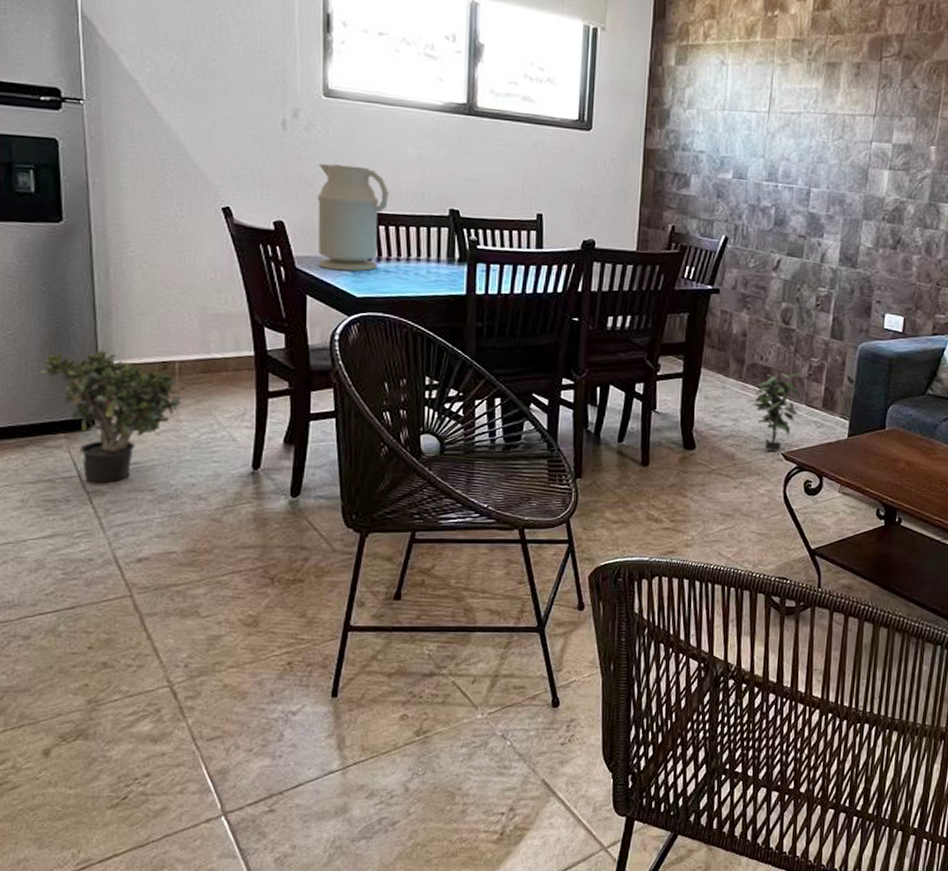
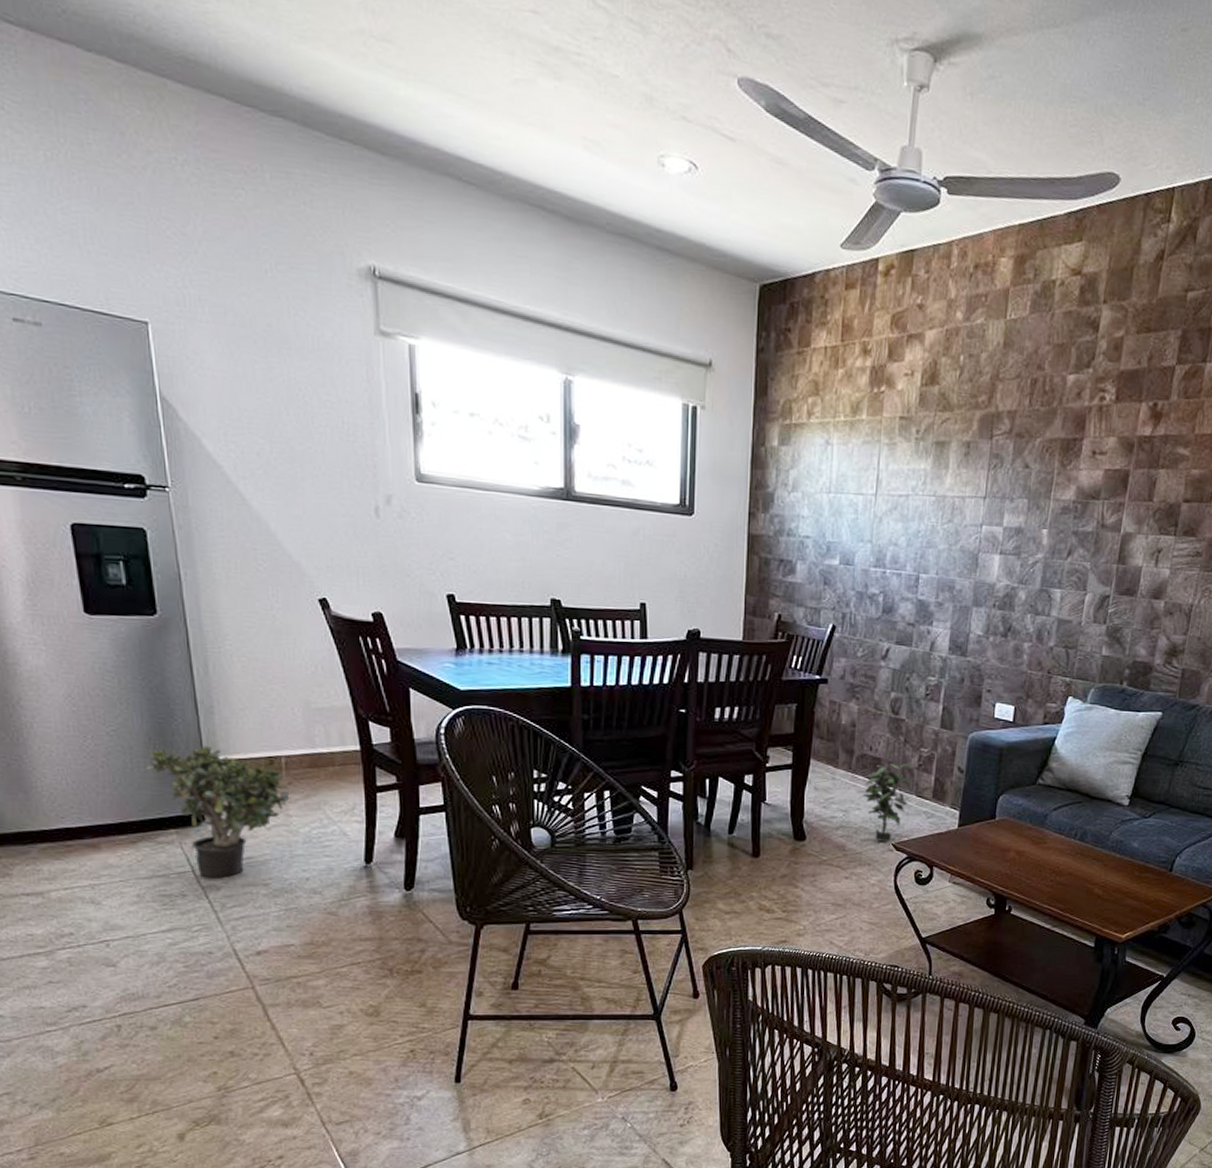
water jug: present [317,163,388,272] -> none [415,552,488,664]

